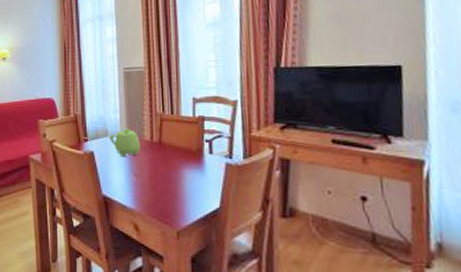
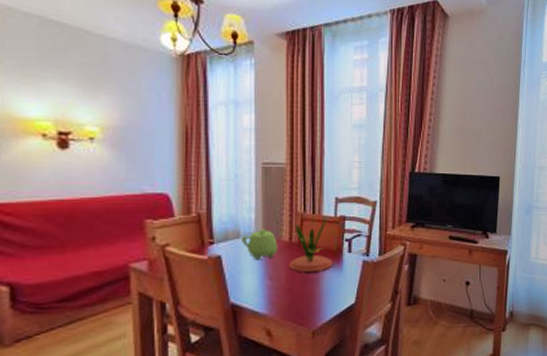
plant: none [151,118,194,172] -> present [288,218,332,273]

